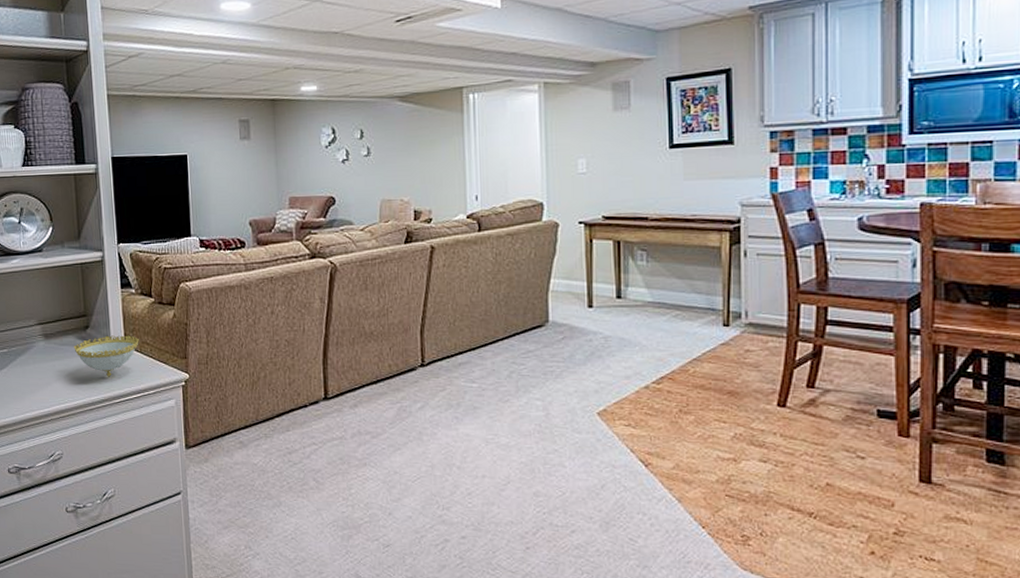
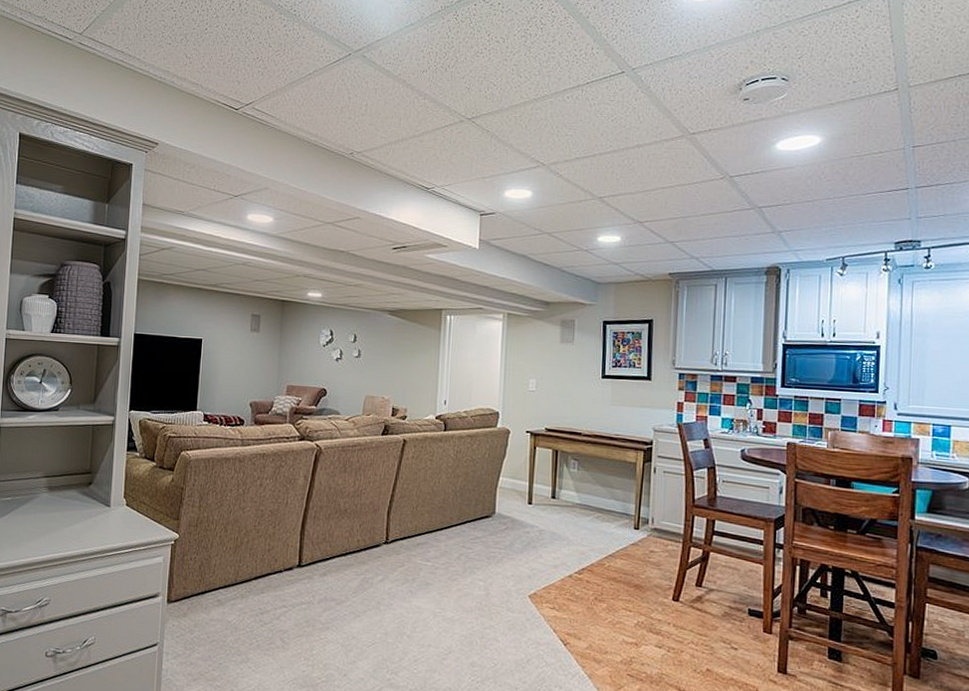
decorative bowl: present [74,335,139,377] -> none [75,492,137,531]

